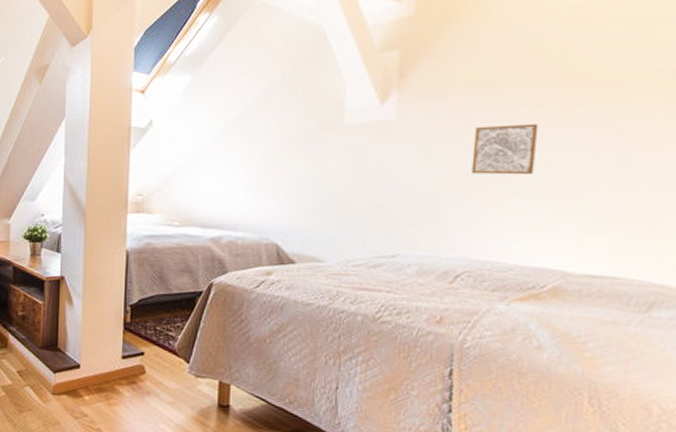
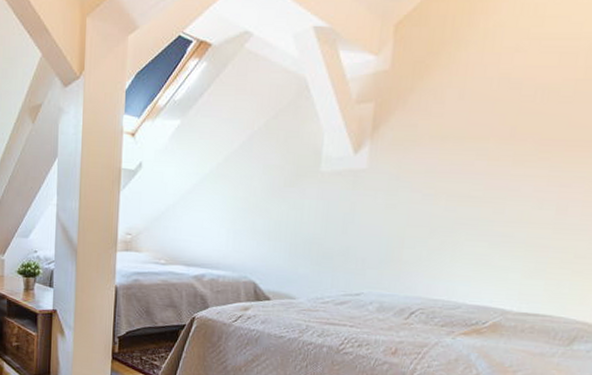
wall art: present [471,123,539,175] -> none [431,175,493,223]

